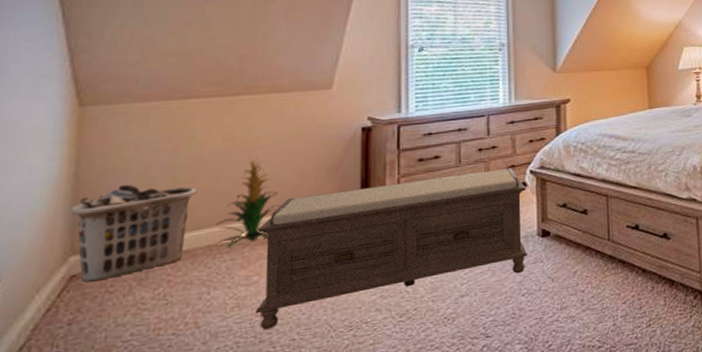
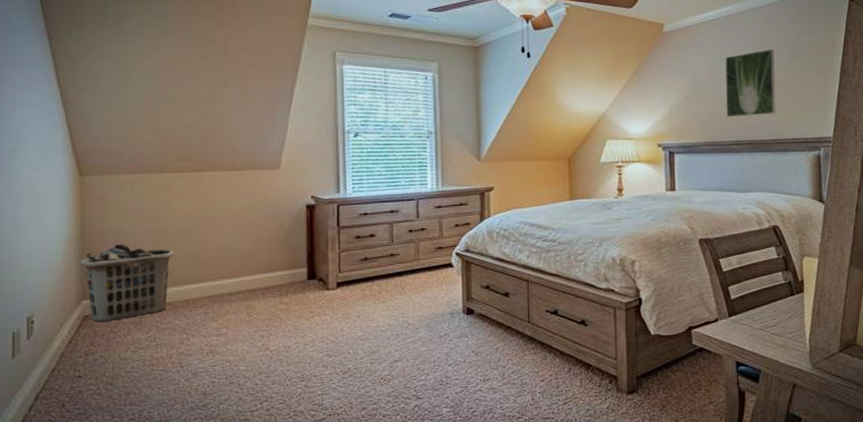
indoor plant: present [215,156,281,248] -> none [190,226,242,303]
bench: present [256,168,527,330] -> none [224,250,453,374]

